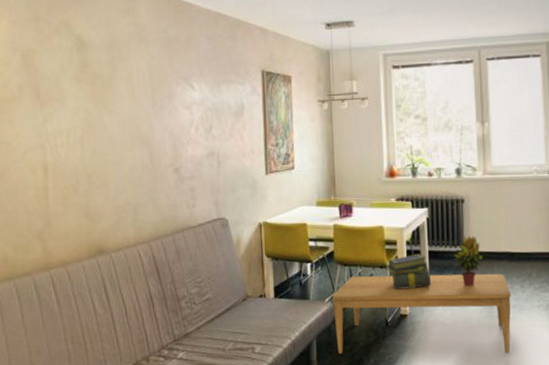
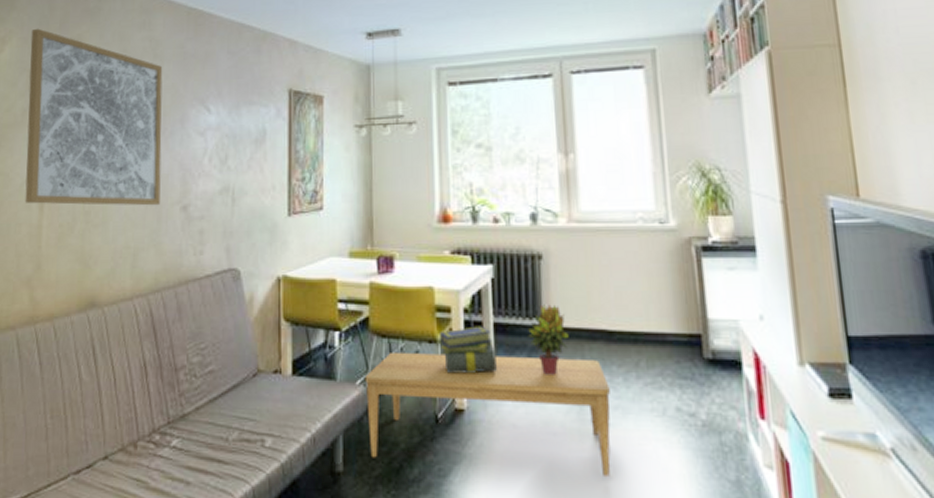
wall art: none [20,12,155,169] -> present [25,28,163,206]

